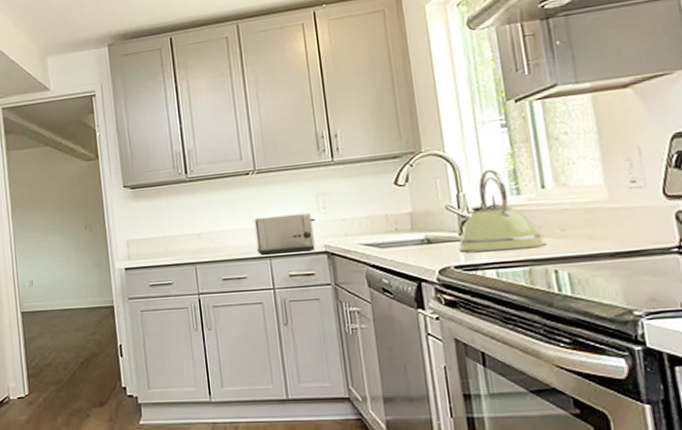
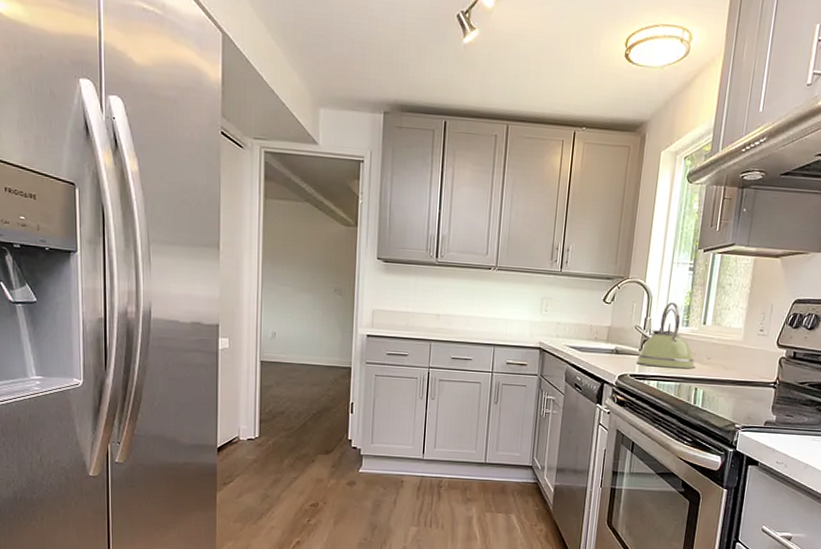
toaster: present [252,212,315,256] -> none [484,309,537,345]

